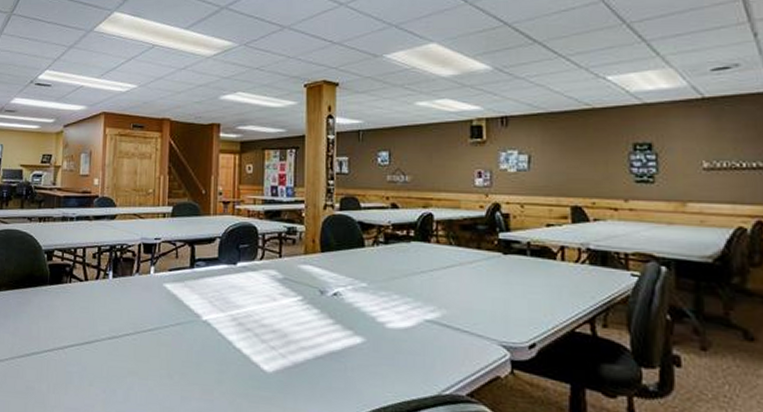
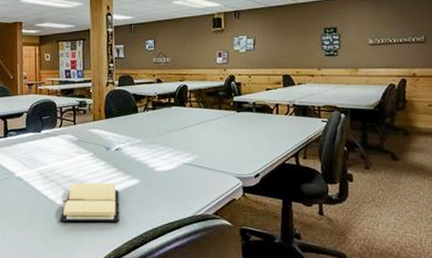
book: none [254,334,335,394] -> present [59,182,120,223]

